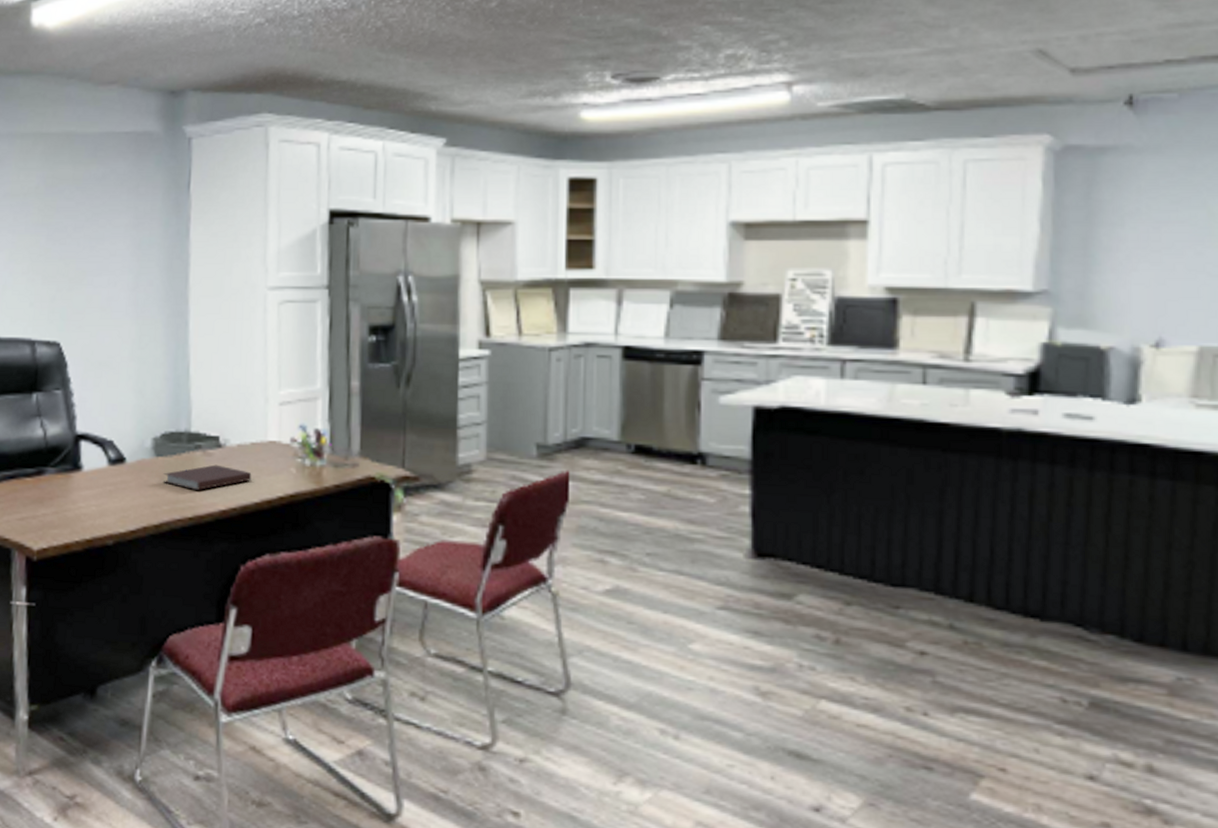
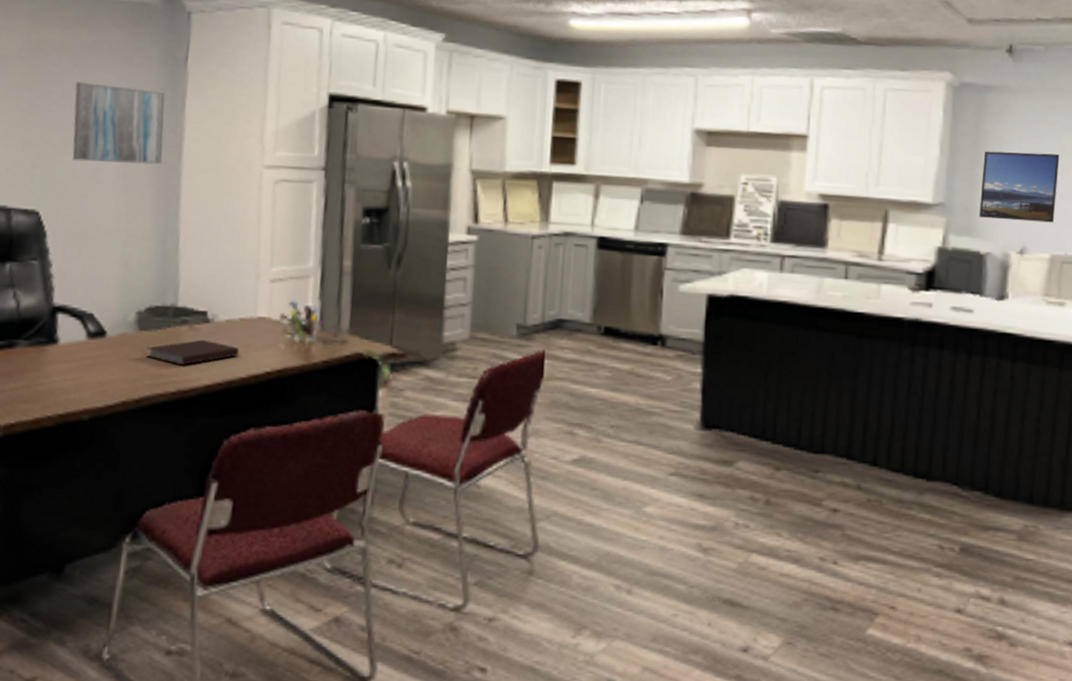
wall art: none [87,213,171,293] -> present [72,81,166,165]
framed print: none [1096,224,1206,308] -> present [979,151,1060,223]

